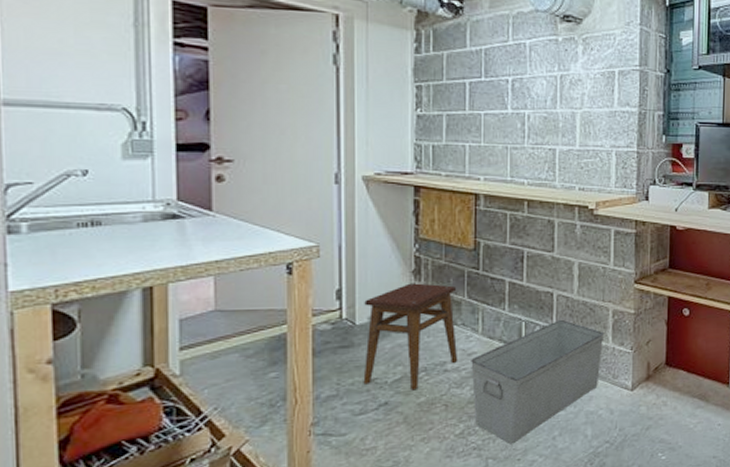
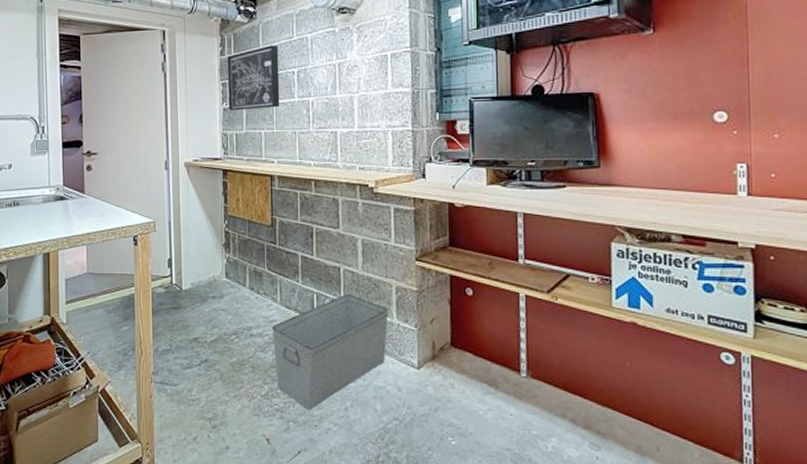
stool: present [363,283,458,391] -> none [188,255,262,351]
wall art: none [424,47,490,119] -> present [227,45,280,111]

